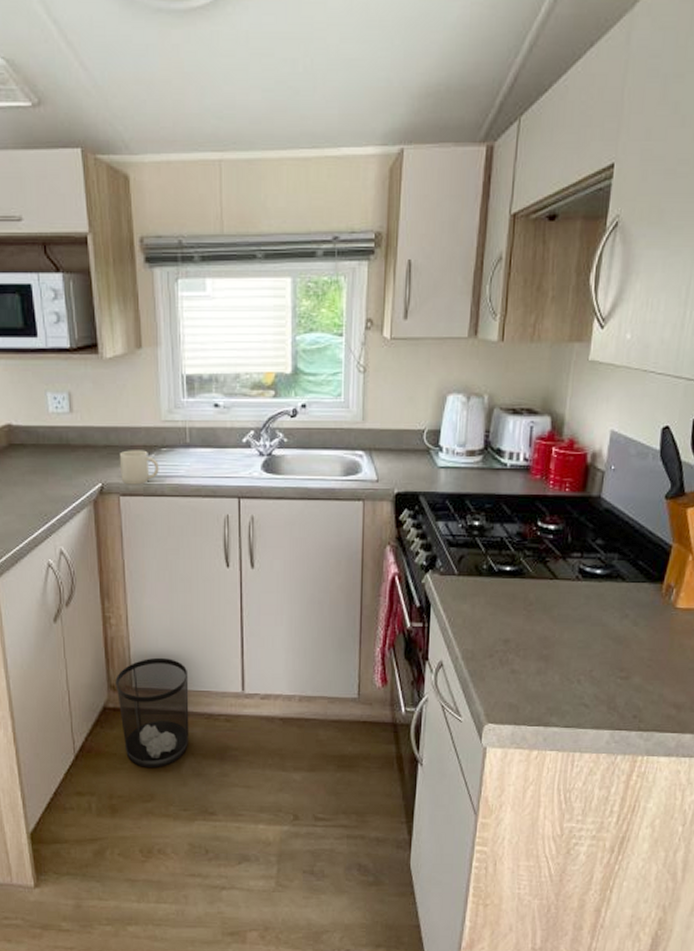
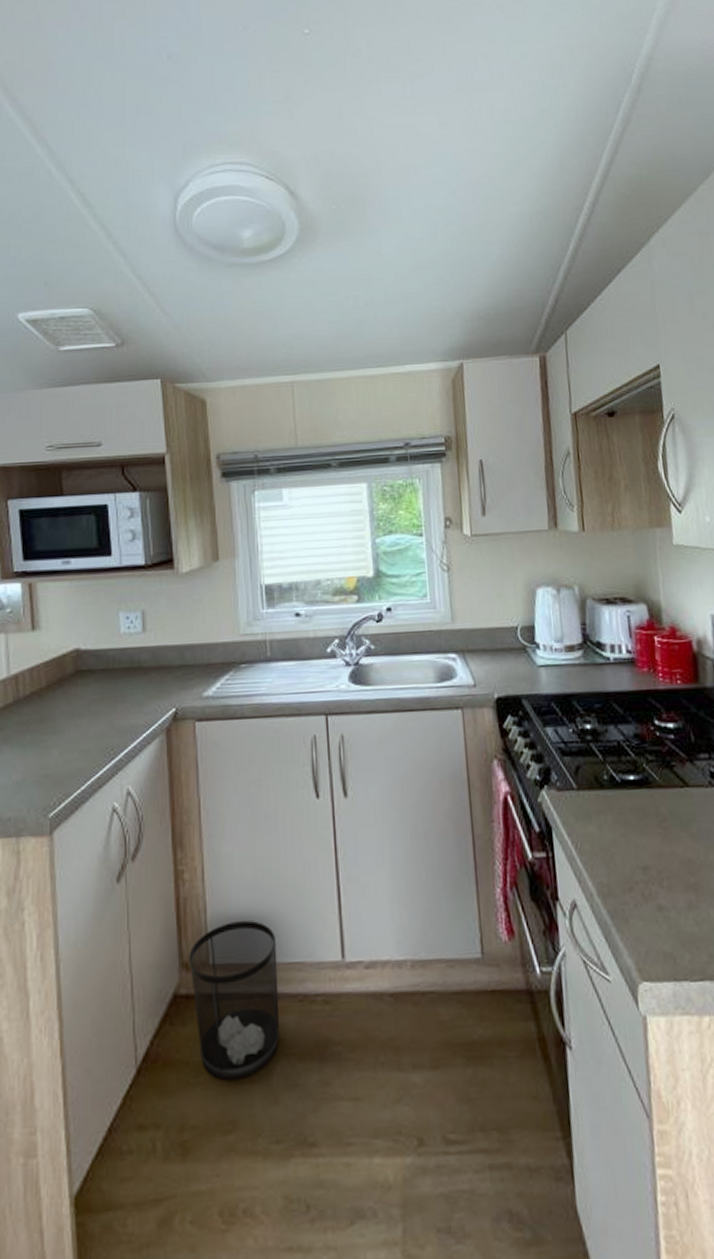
mug: present [120,450,159,485] -> none [196,668,238,708]

